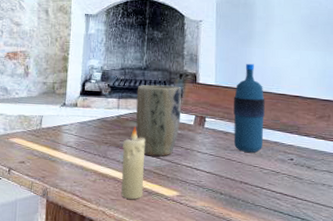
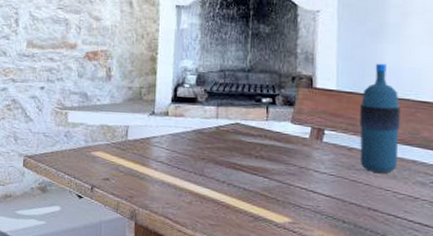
candle: present [121,126,145,199] -> none [222,139,250,226]
plant pot: present [135,84,182,156] -> none [238,89,294,175]

